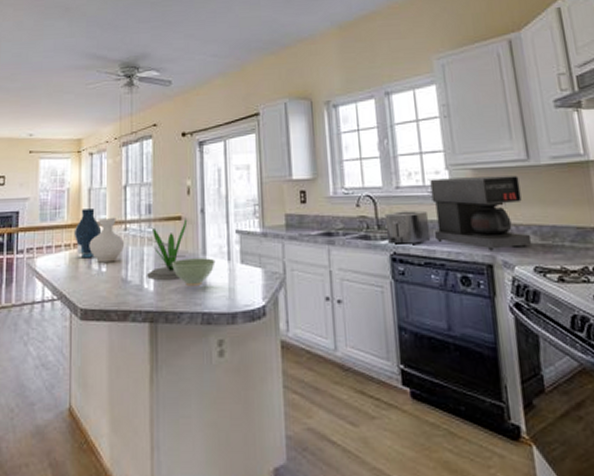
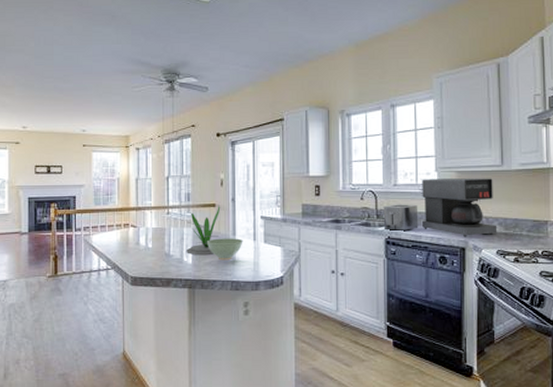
vase: present [75,208,102,259] -> none [125,195,148,236]
ceramic jug: present [89,217,125,263] -> none [137,203,168,240]

